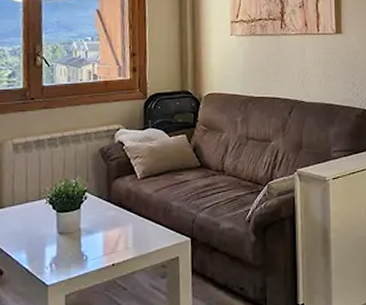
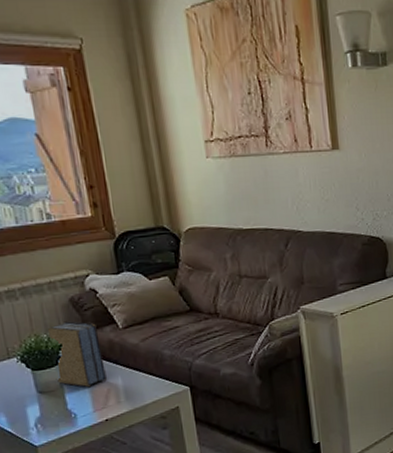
book: none [76,169,120,232] -> present [47,321,107,388]

